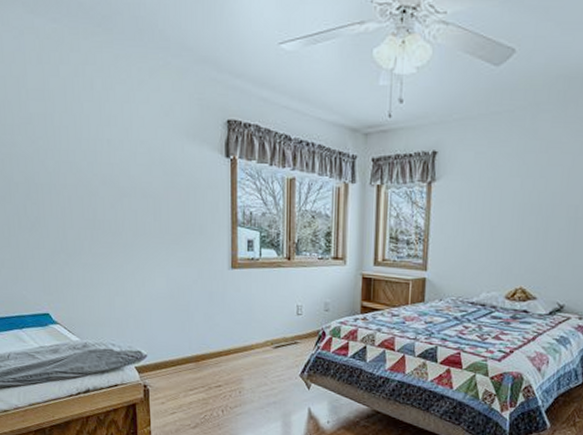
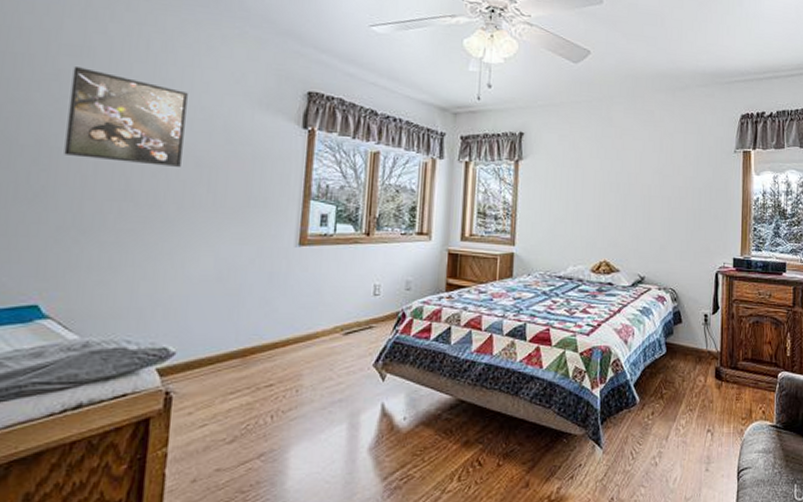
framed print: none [40,110,131,198] -> present [64,67,188,167]

